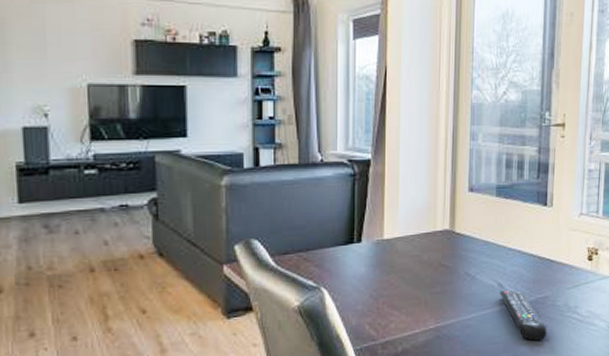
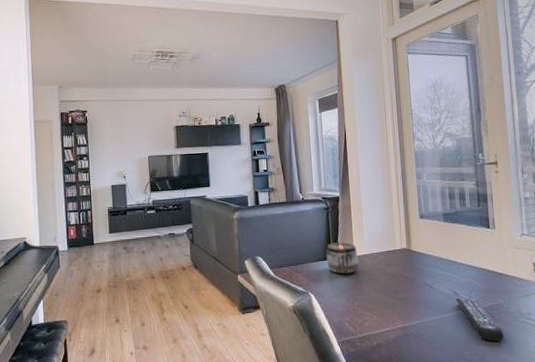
candle holder: none [347,220,389,263] -> present [326,241,359,274]

